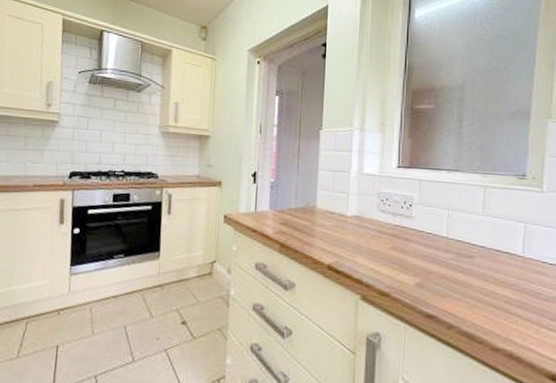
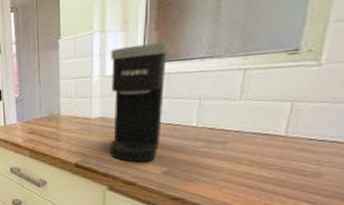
coffee maker: none [365,148,419,271] -> present [110,42,168,163]

